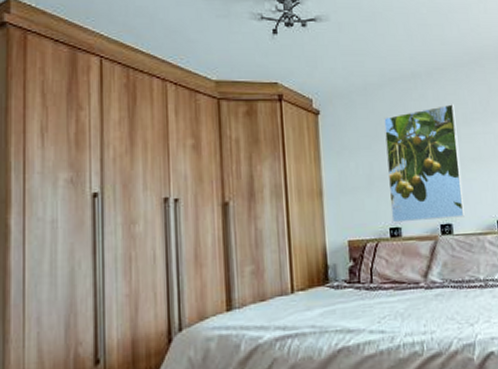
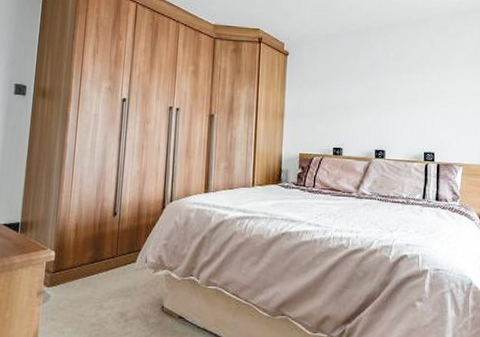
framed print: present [384,104,465,223] -> none [336,55,399,146]

